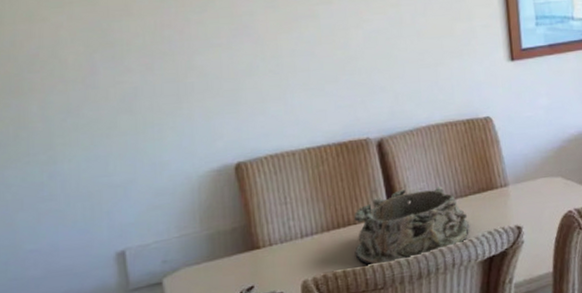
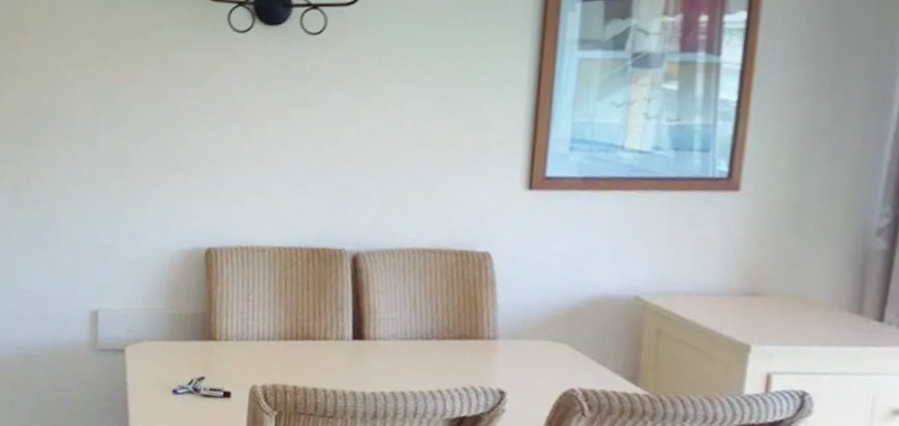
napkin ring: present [354,186,470,267] -> none [309,314,442,394]

